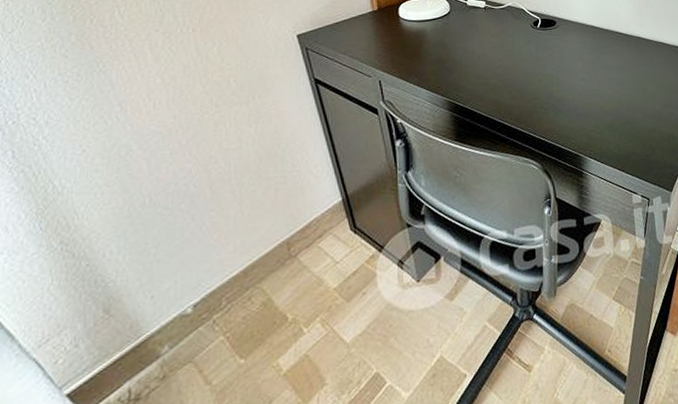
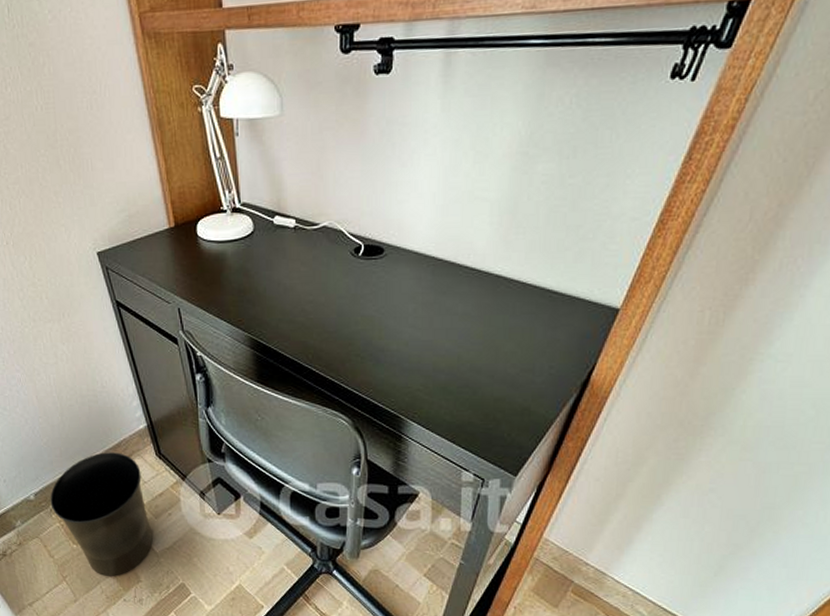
waste bin: none [214,234,343,391] -> present [50,452,153,576]

